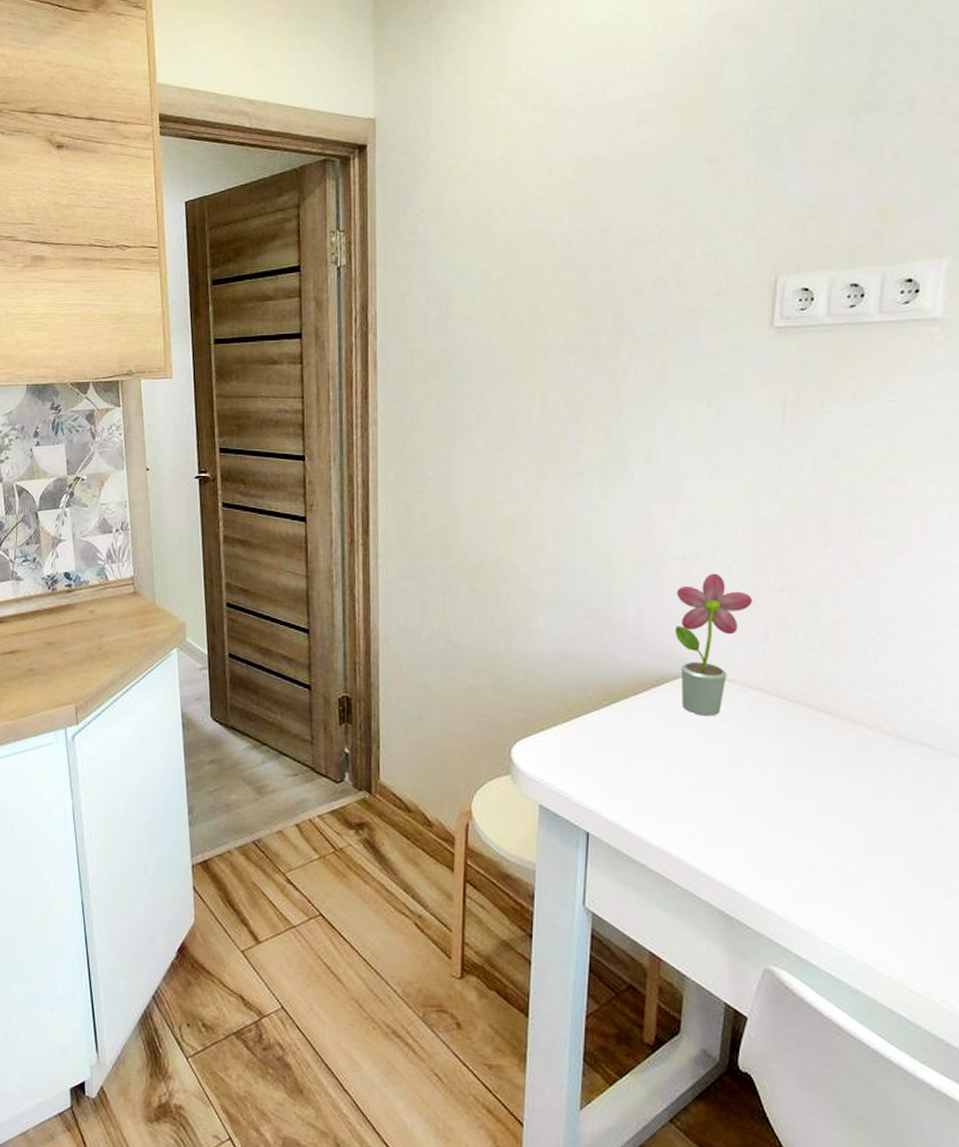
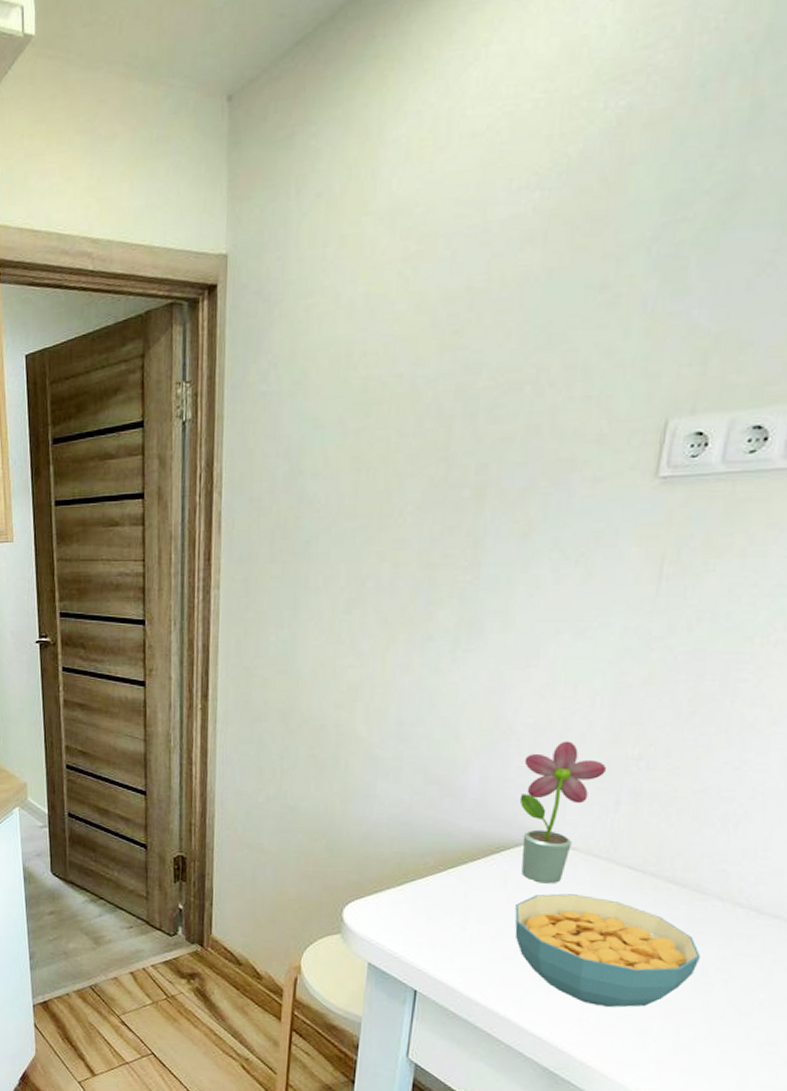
cereal bowl: none [679,726,858,843] -> present [514,893,701,1008]

